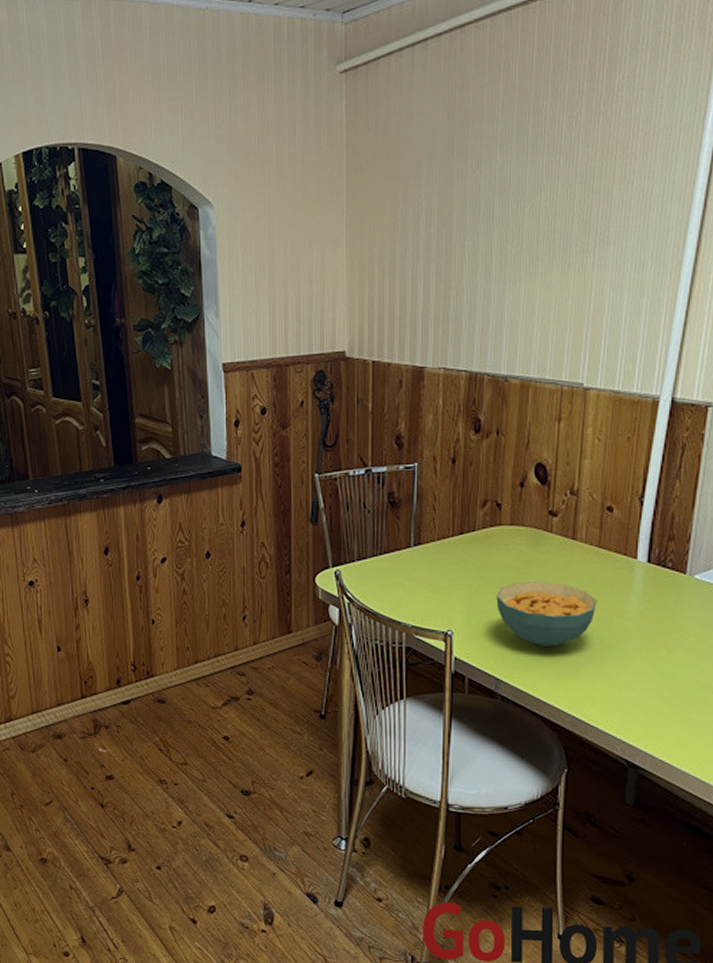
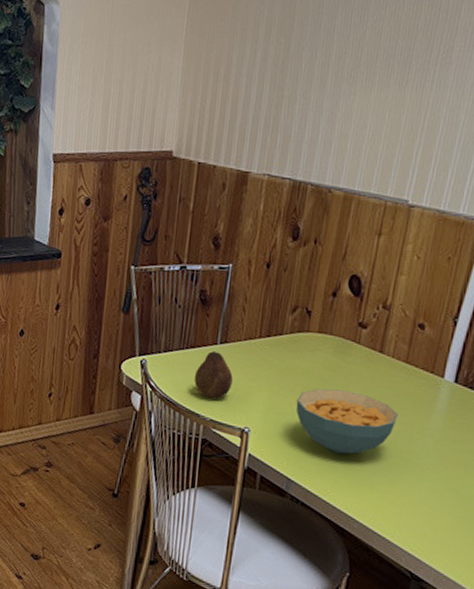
fruit: none [391,553,430,604] -> present [194,350,233,400]

